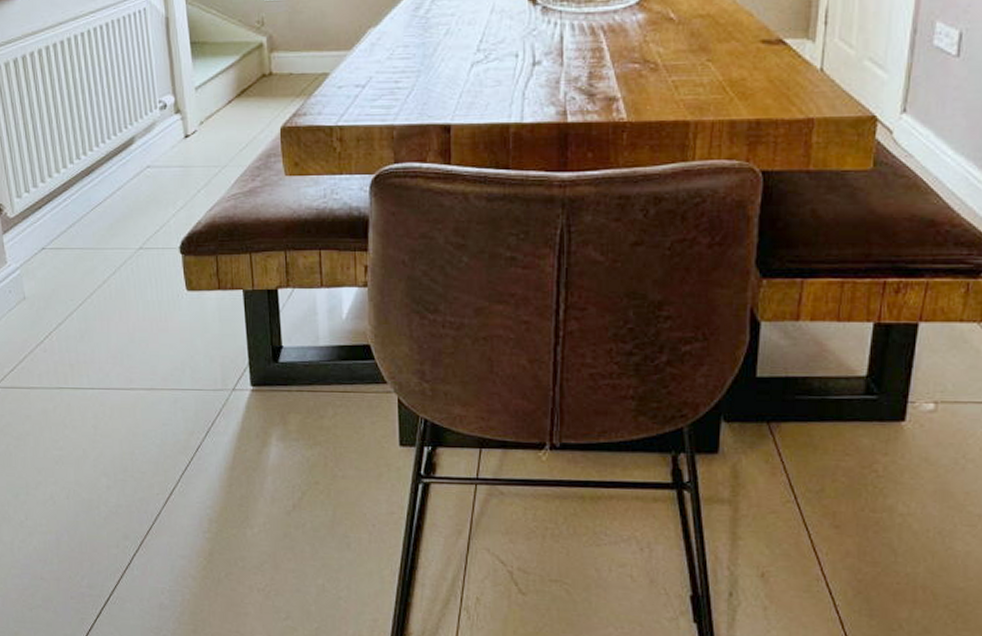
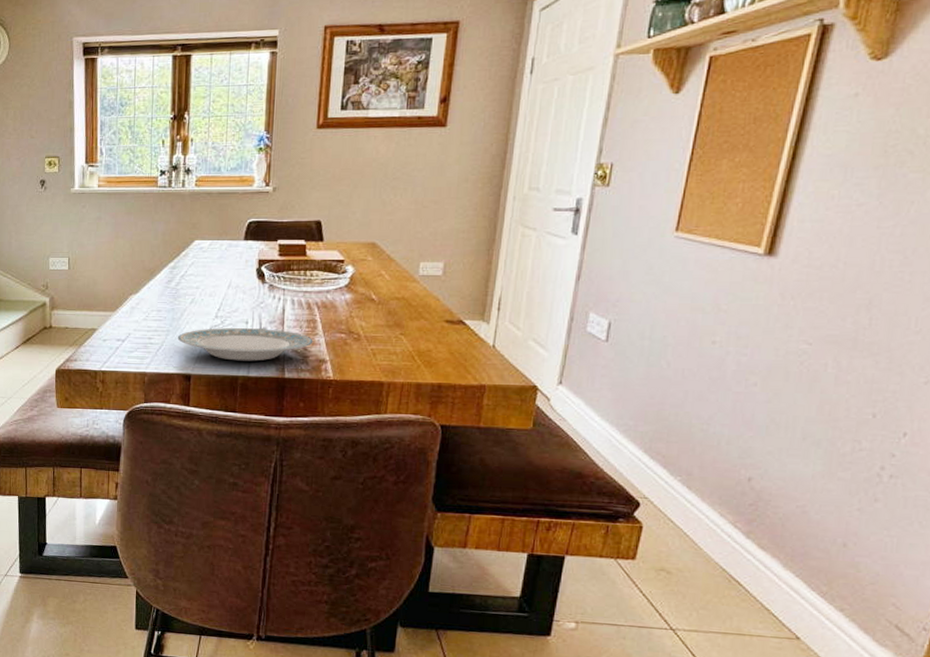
plate: none [431,62,600,105] -> present [177,328,313,361]

